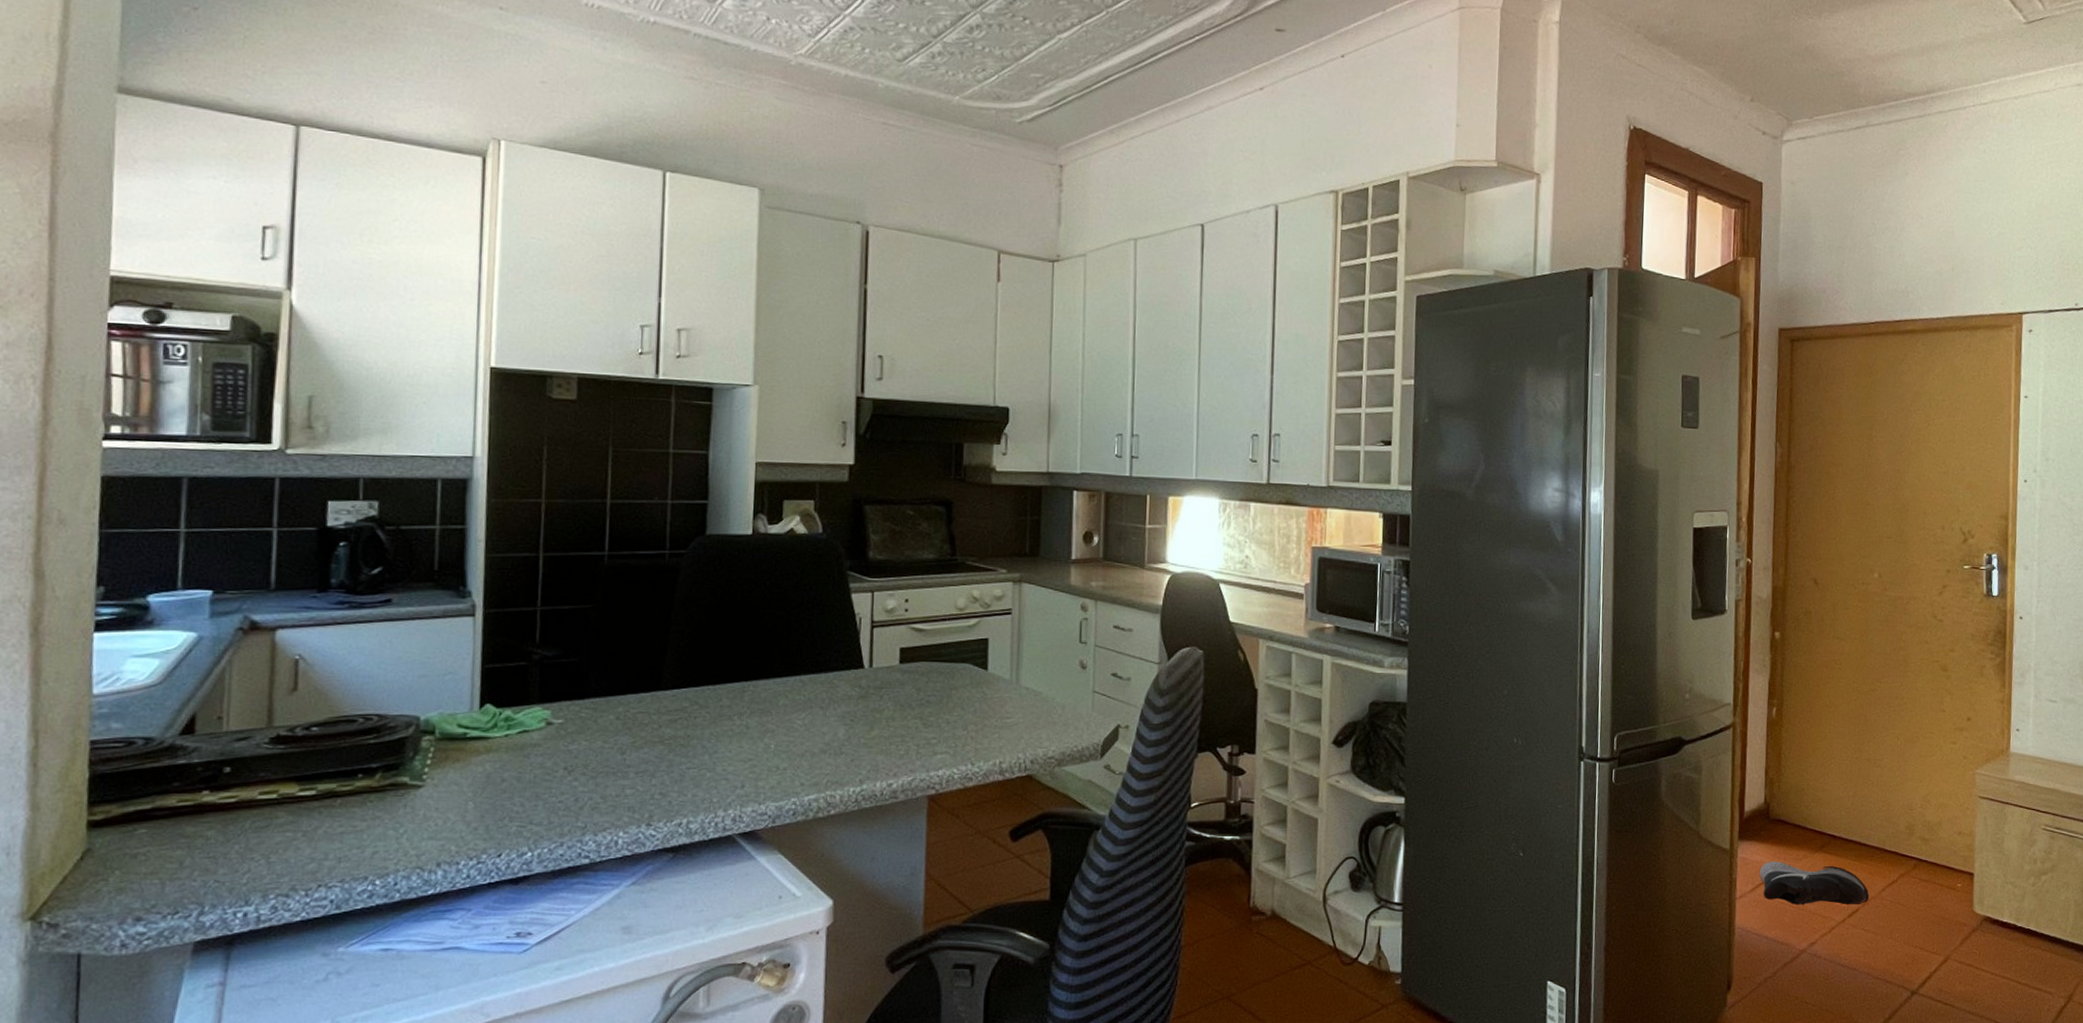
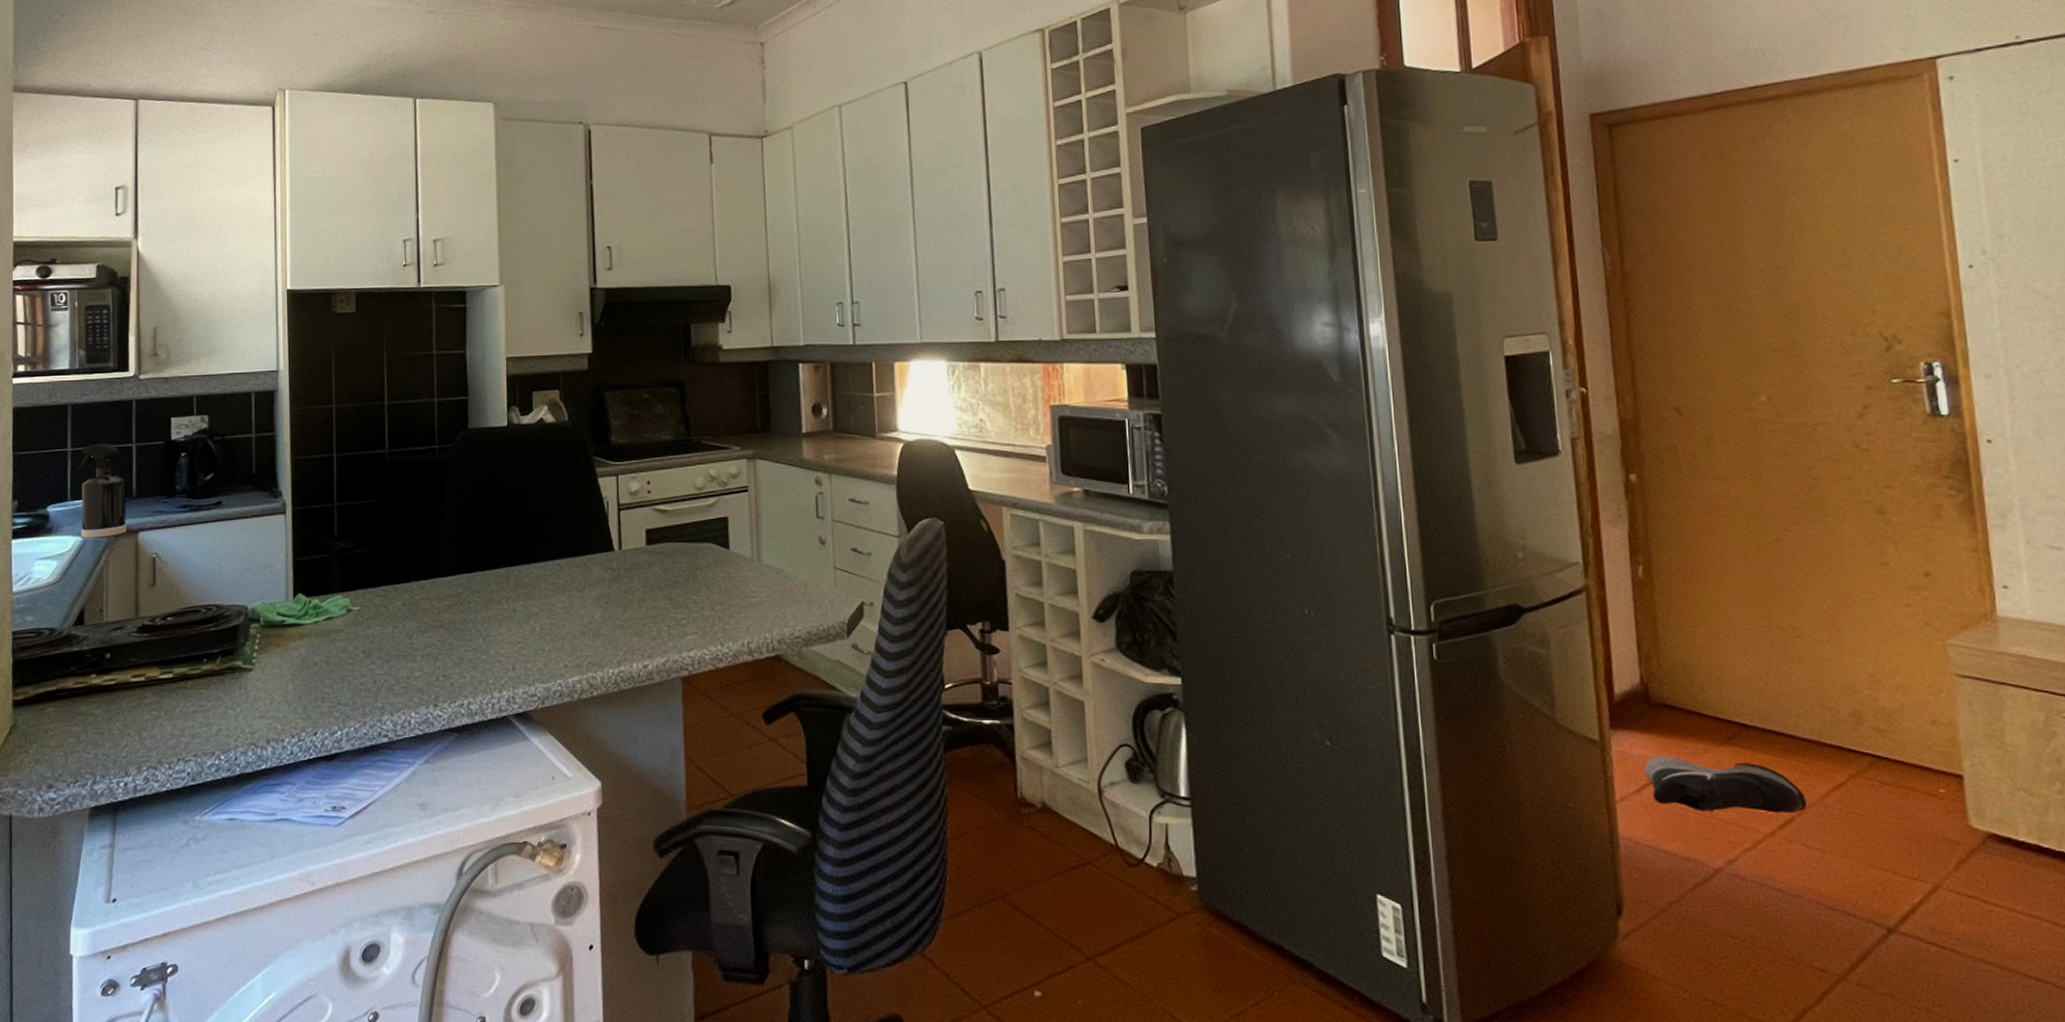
spray bottle: none [195,525,261,635] -> present [79,443,127,538]

